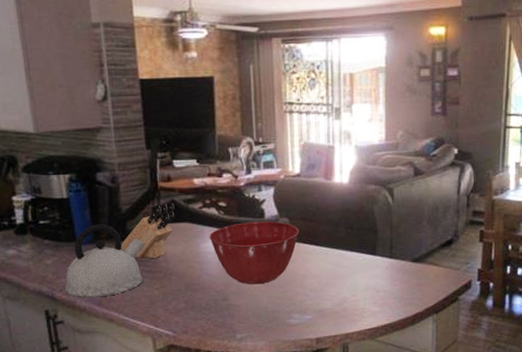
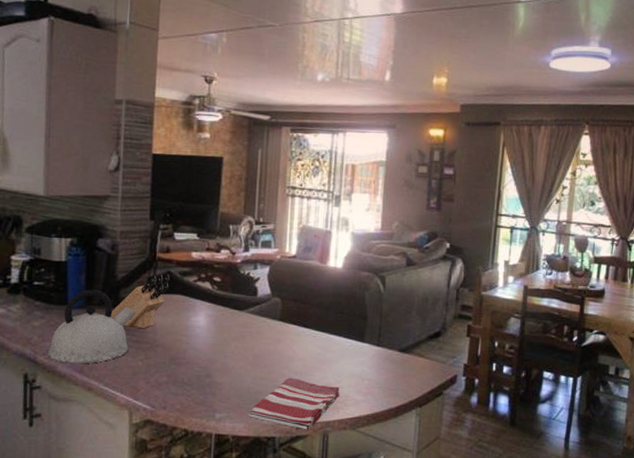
mixing bowl: present [209,221,300,285] -> none [200,299,290,363]
dish towel: none [267,295,357,343] -> present [247,378,340,430]

